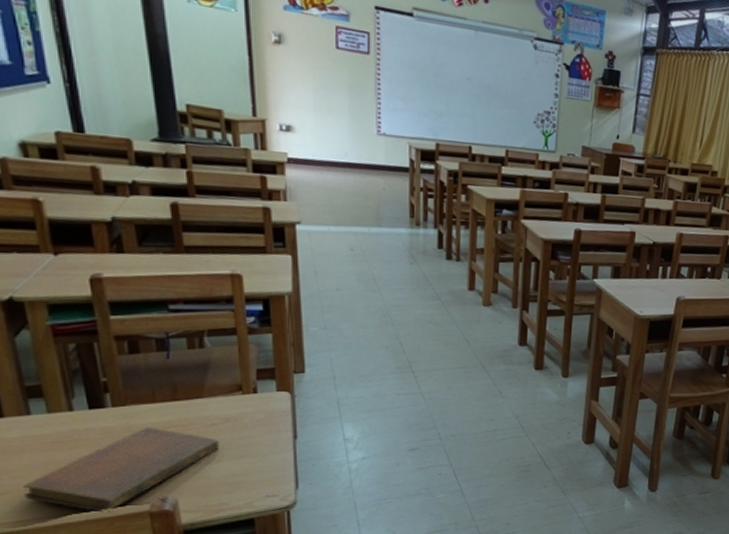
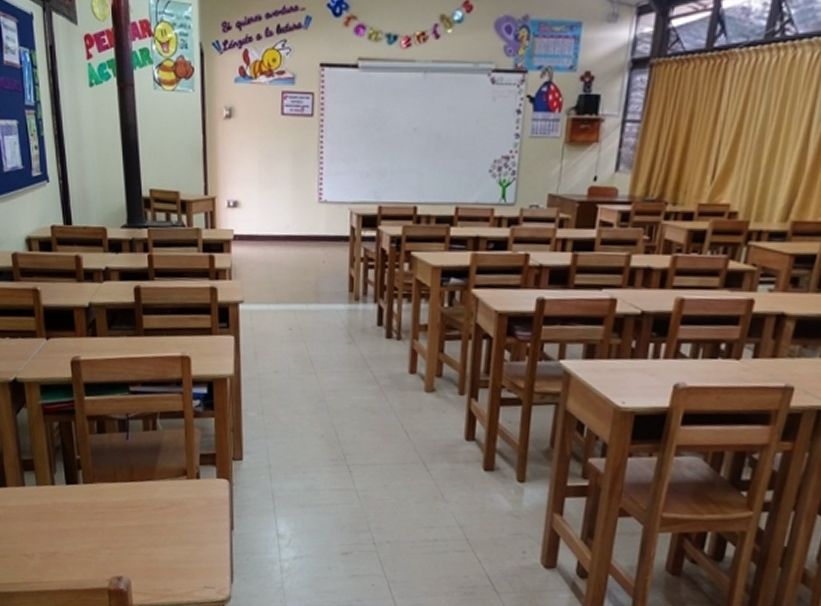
notebook: present [23,427,220,512] -> none [18,505,167,585]

